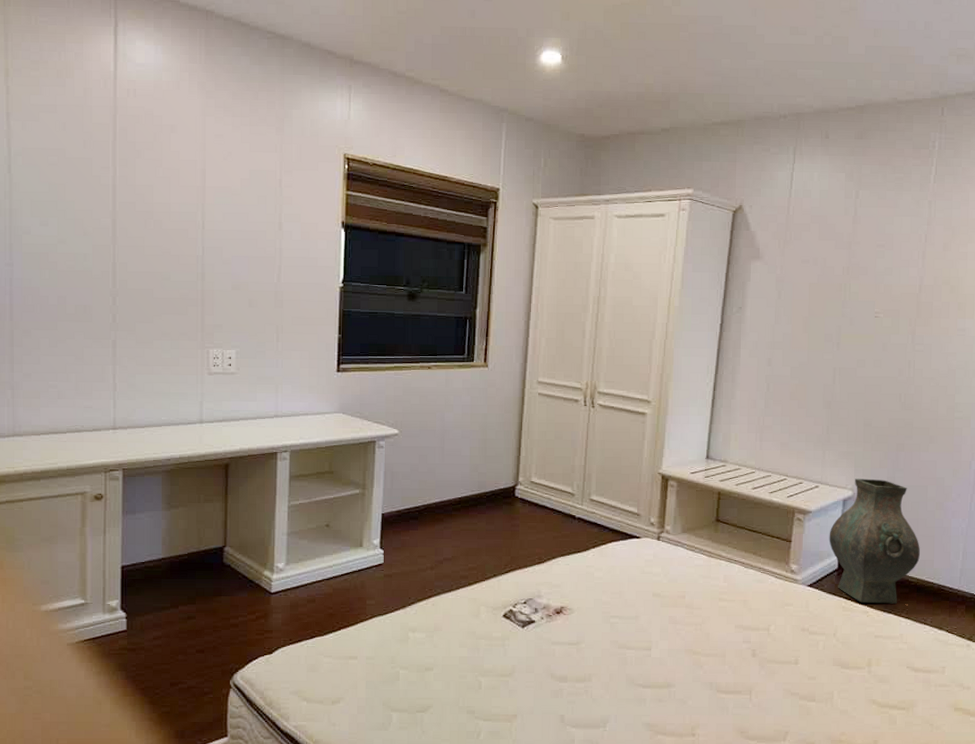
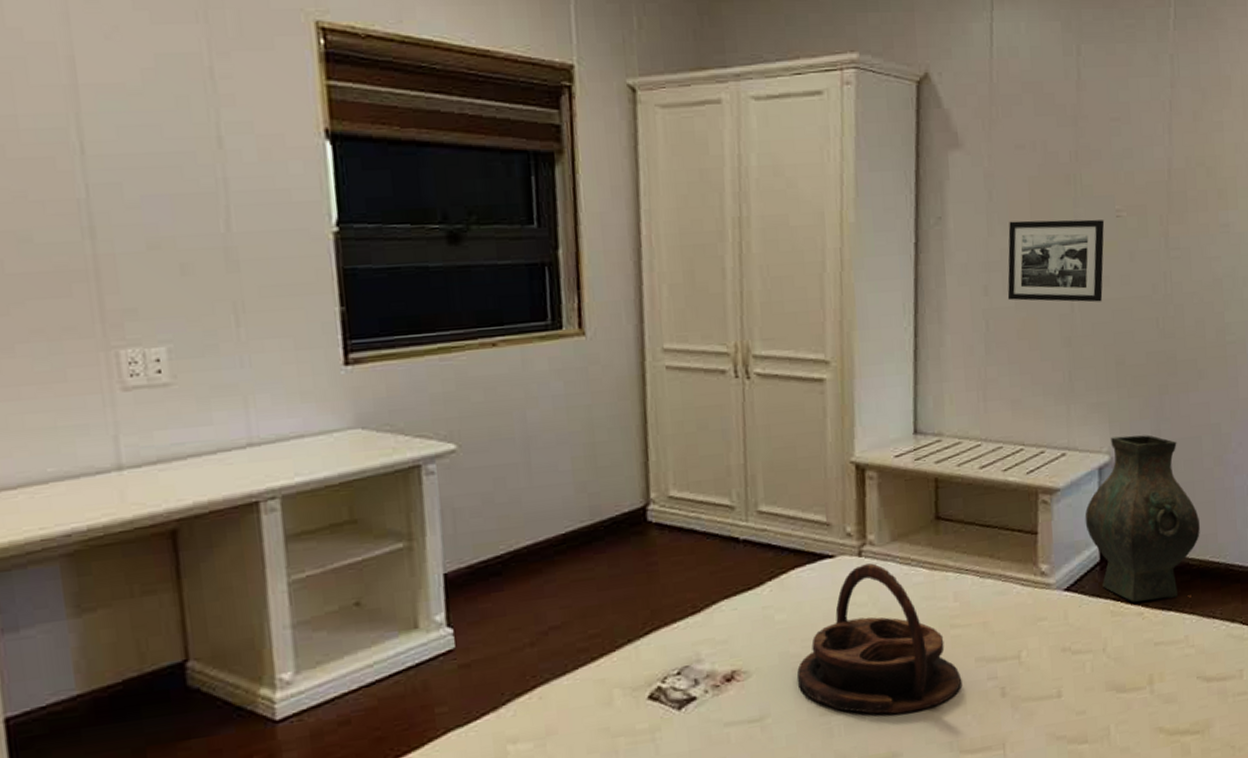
serving tray: none [605,546,723,656] -> present [796,563,961,715]
picture frame: none [785,314,865,378] -> present [1007,219,1105,303]

